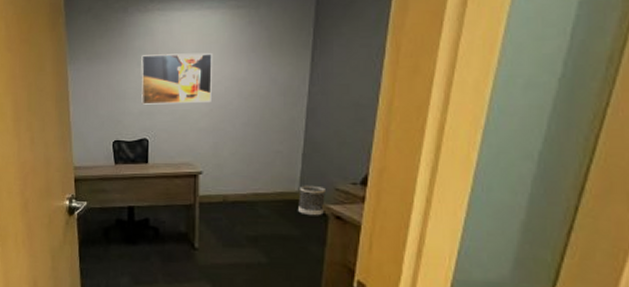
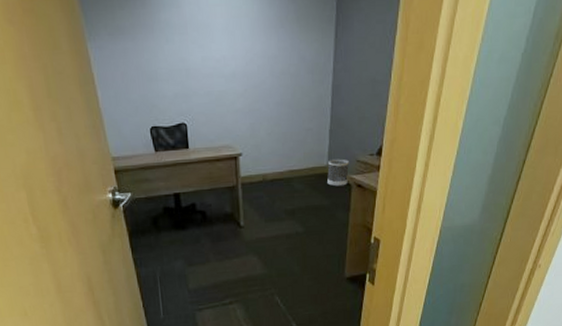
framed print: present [141,52,212,105] -> none [169,27,245,86]

